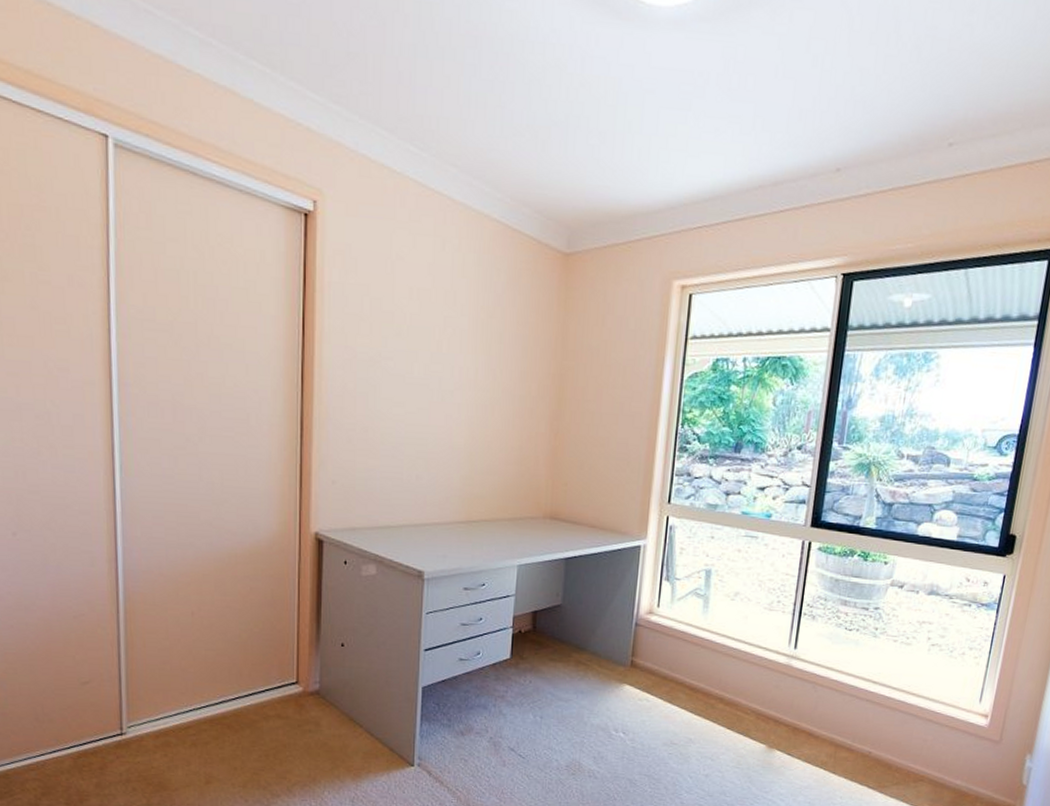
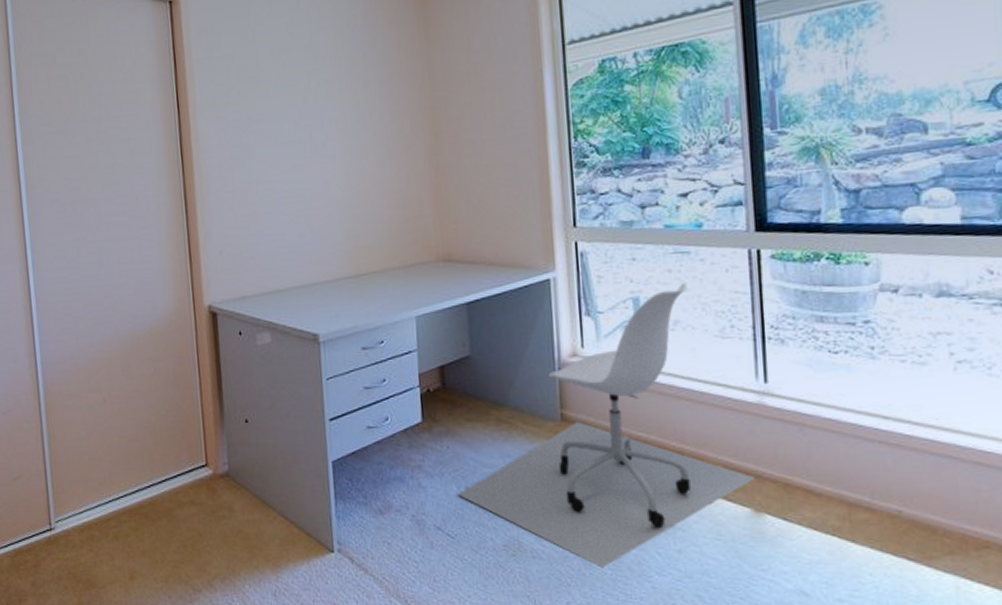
office chair: none [534,561,774,787] -> present [458,281,755,568]

